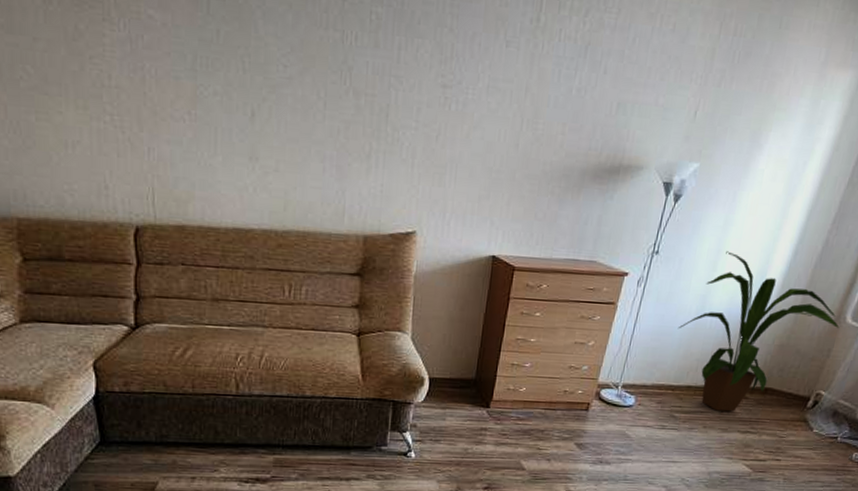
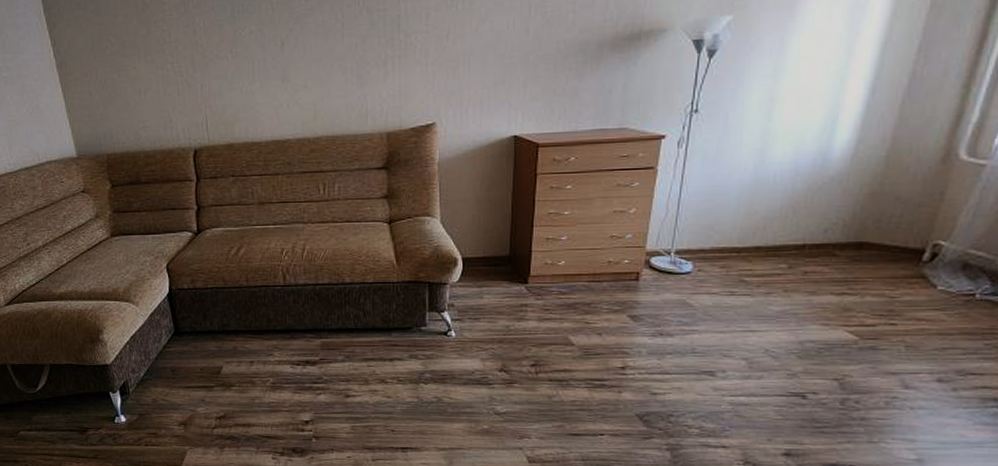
house plant: present [677,251,839,412] -> none [733,99,951,272]

